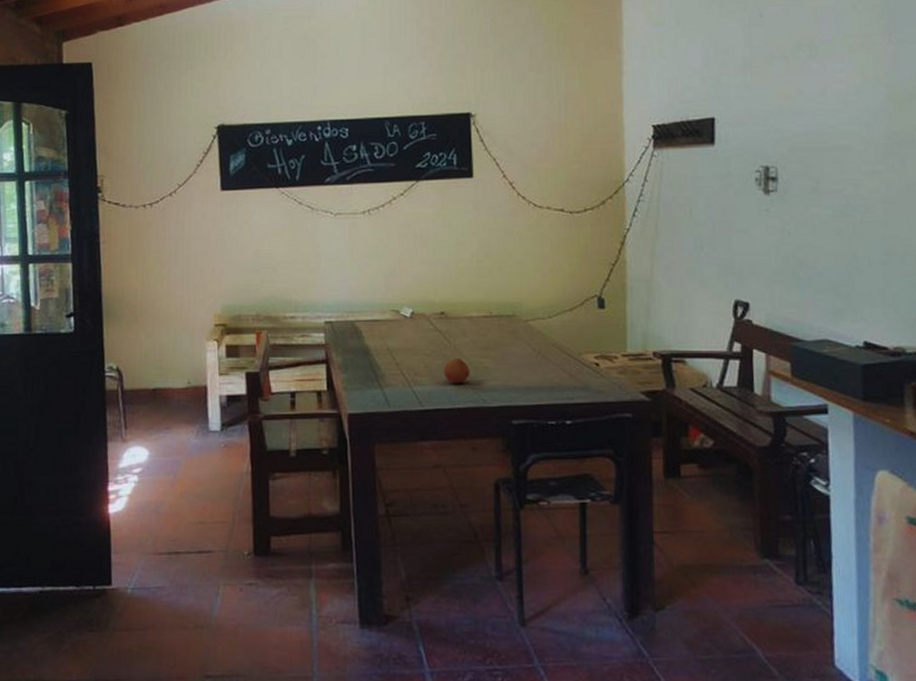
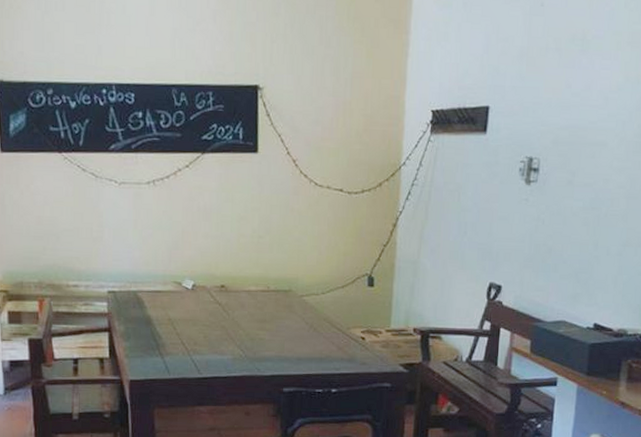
fruit: present [443,357,470,384] -> none [221,329,247,354]

